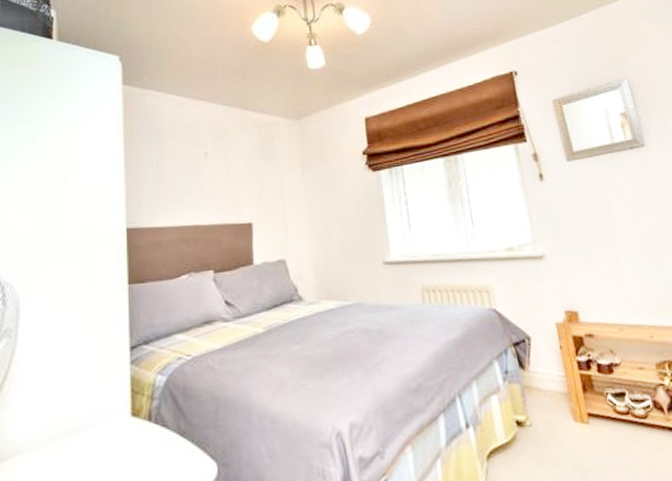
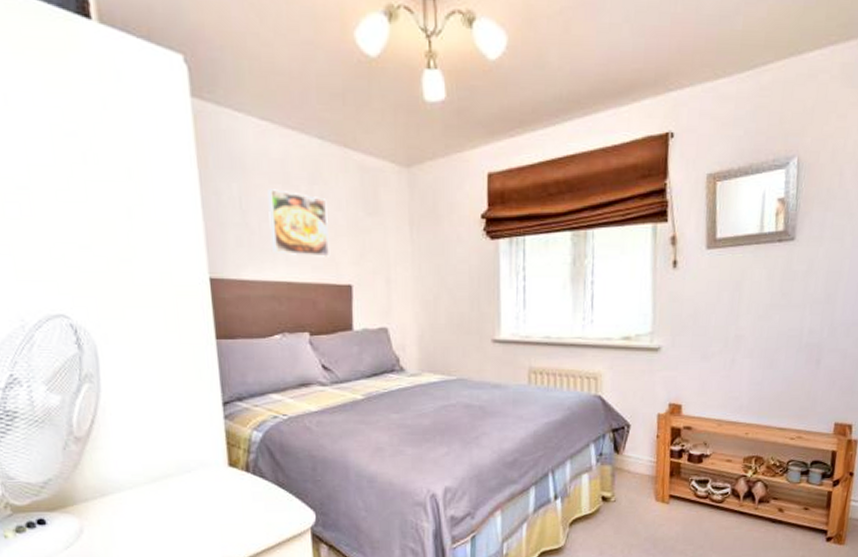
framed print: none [180,148,233,202] -> present [267,189,331,257]

